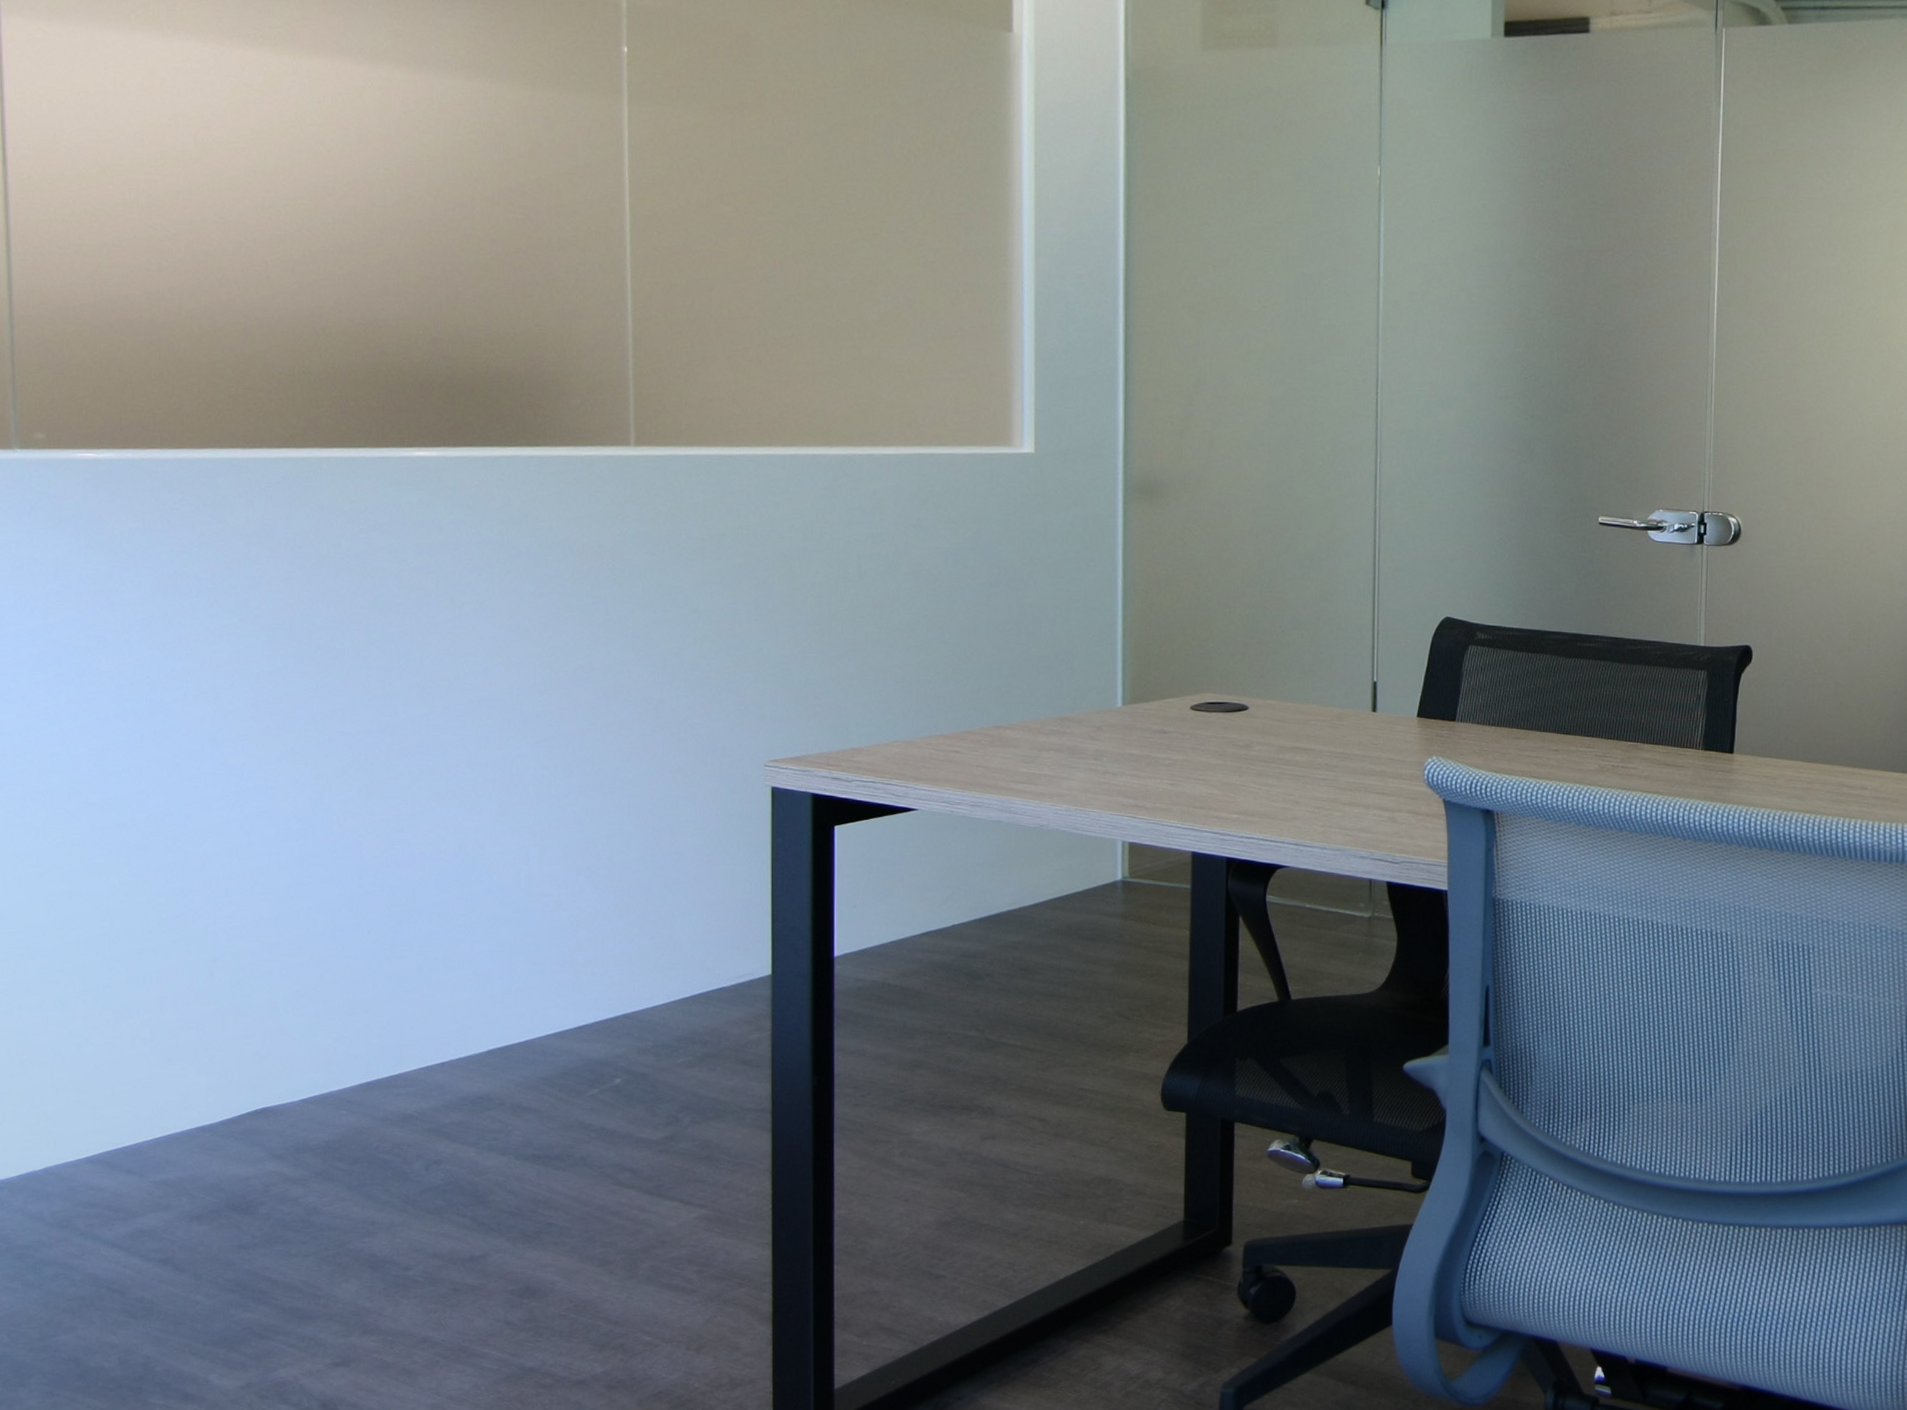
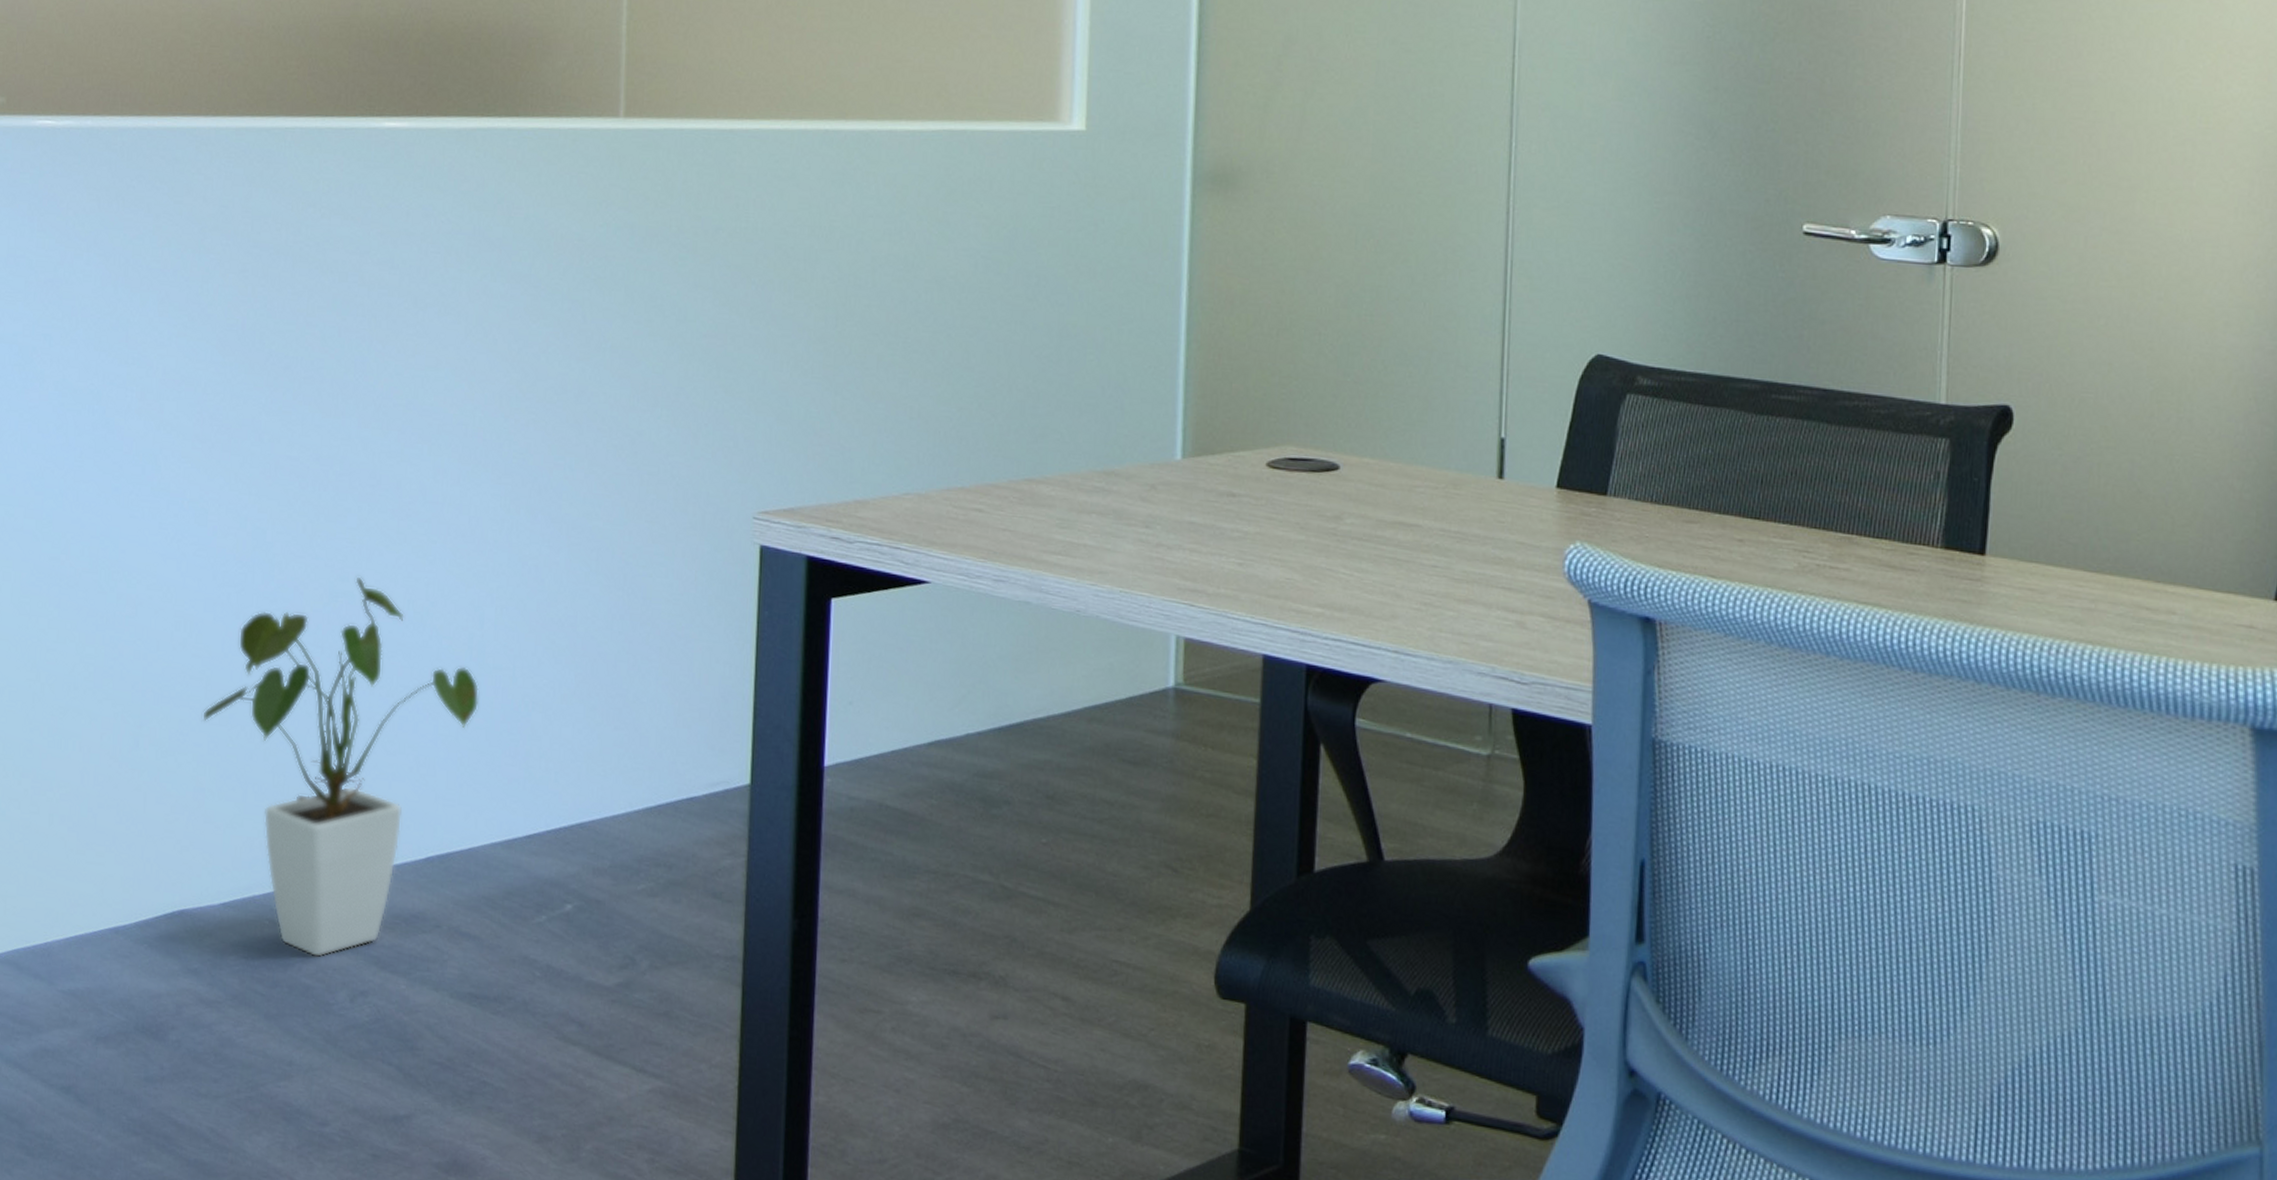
house plant: none [273,827,529,1137] -> present [202,577,480,958]

